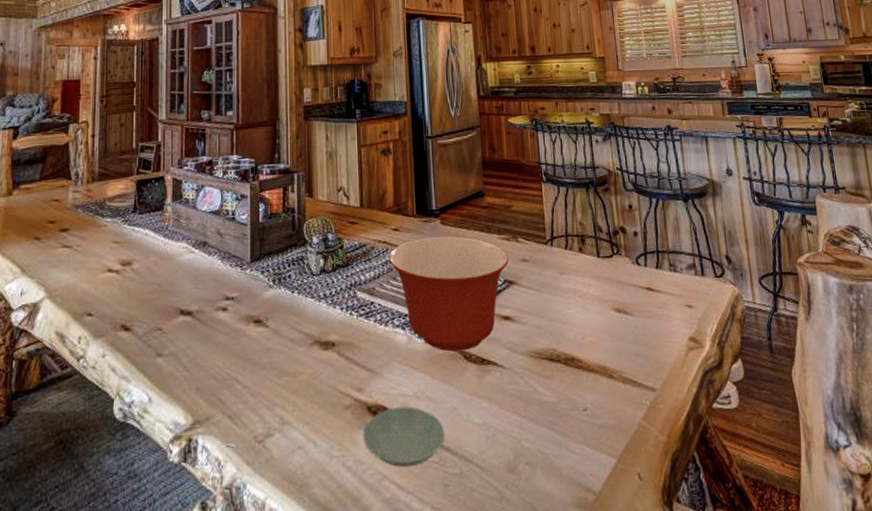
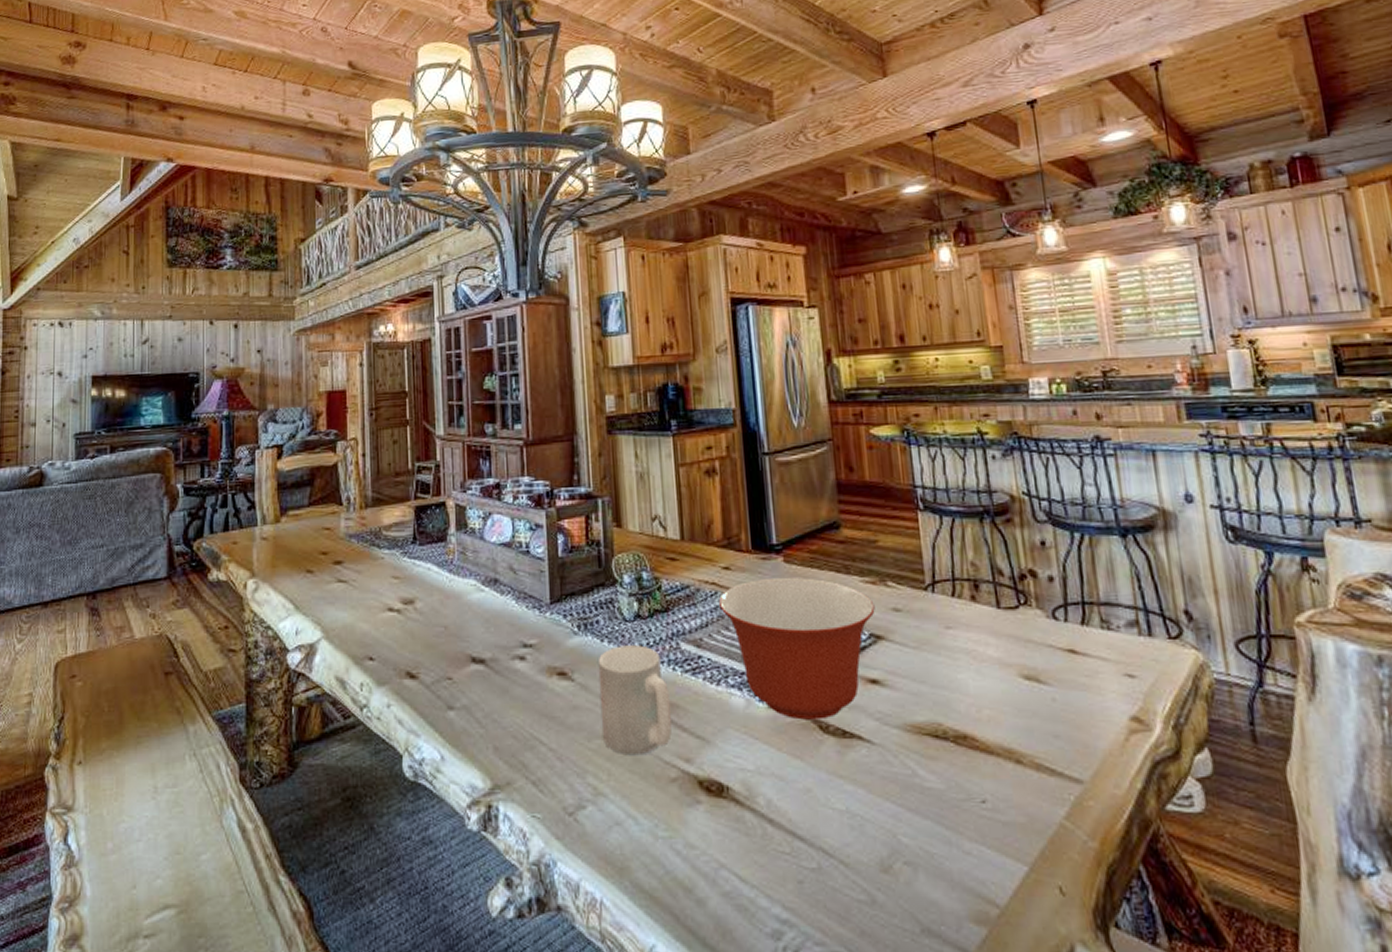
mug: none [288,295,347,389] -> present [598,645,672,756]
saucer: present [363,406,445,468] -> none [693,784,797,857]

